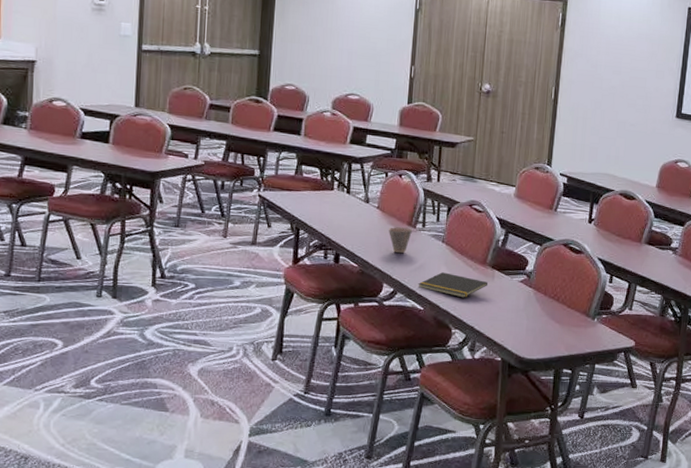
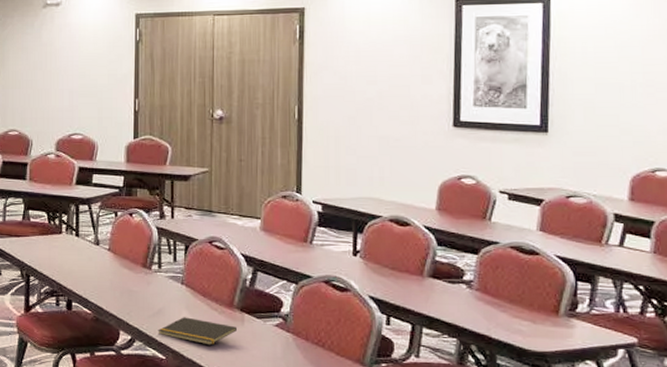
cup: present [389,227,412,254] -> none [122,269,147,298]

